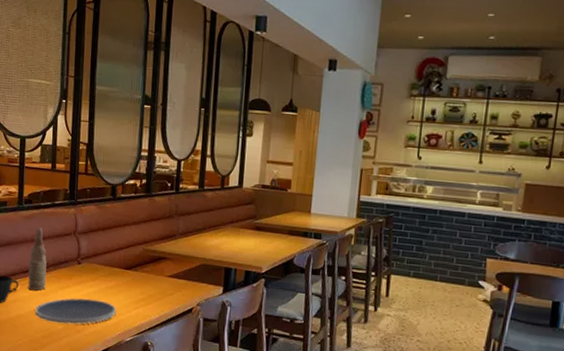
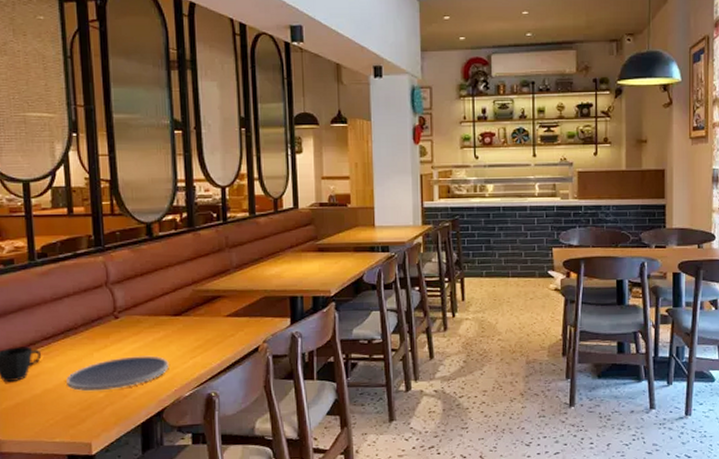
bottle: present [28,227,47,291] -> none [51,284,76,358]

